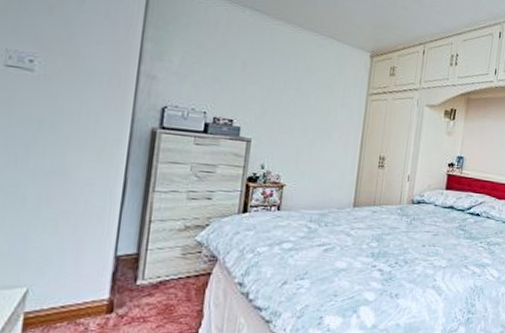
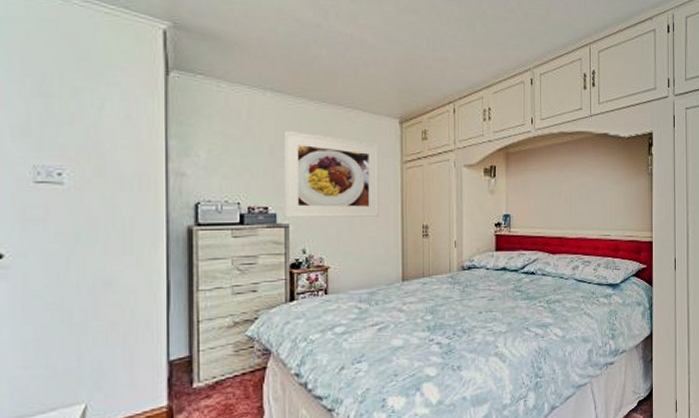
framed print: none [248,49,348,143] -> present [284,131,380,217]

